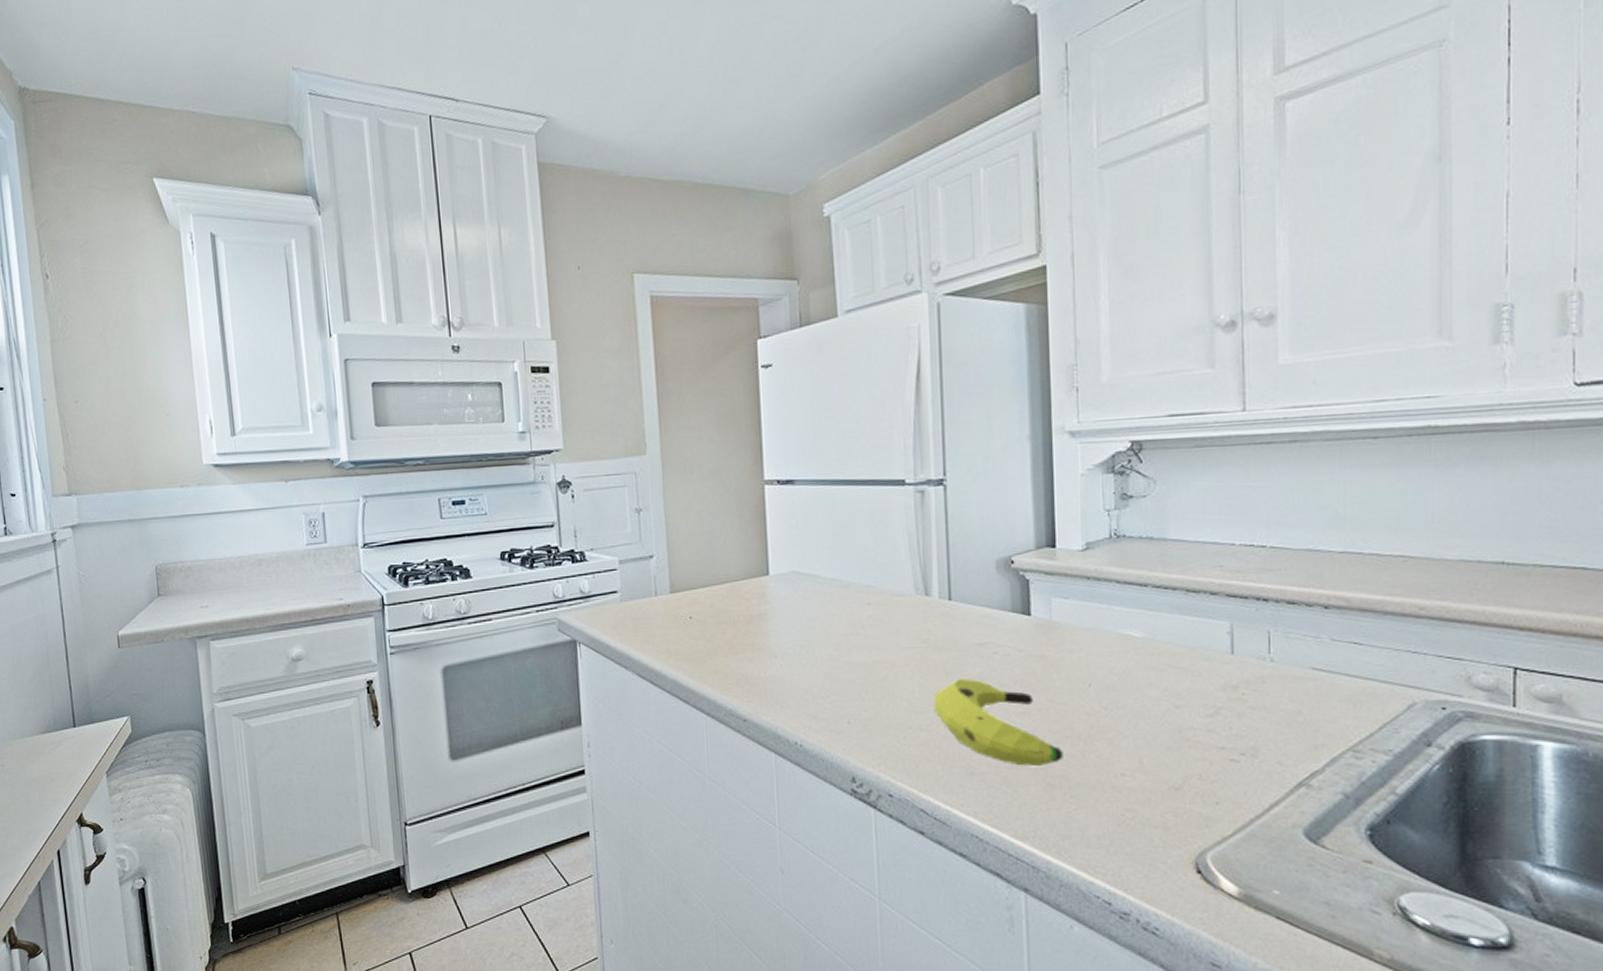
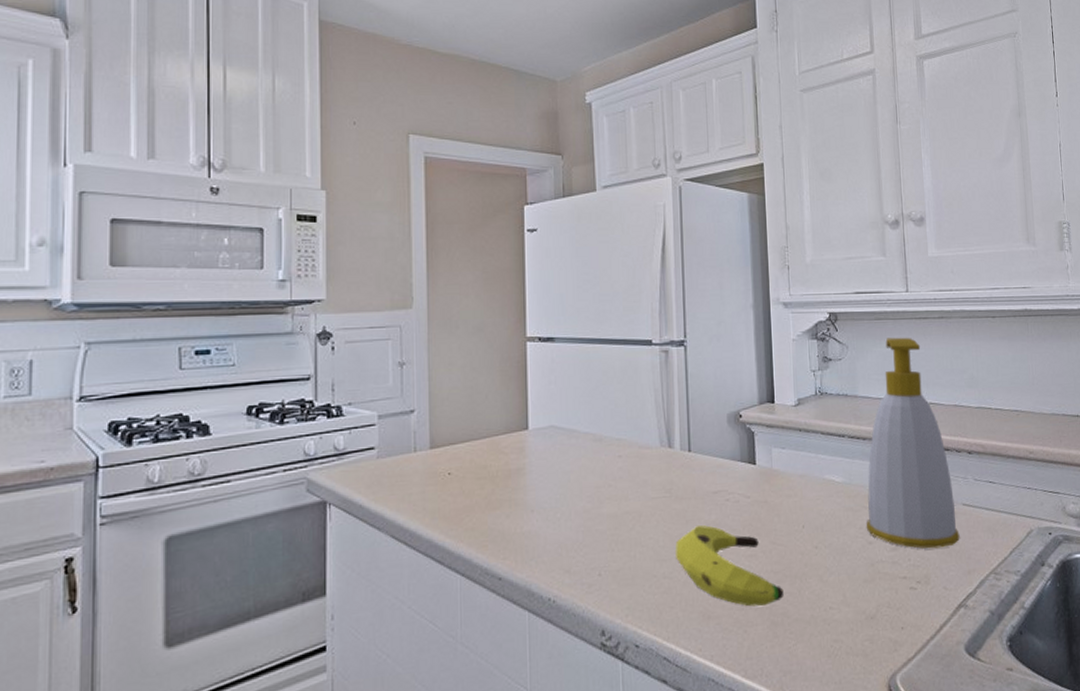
soap bottle: none [1172,467,1305,718] -> present [866,337,960,549]

